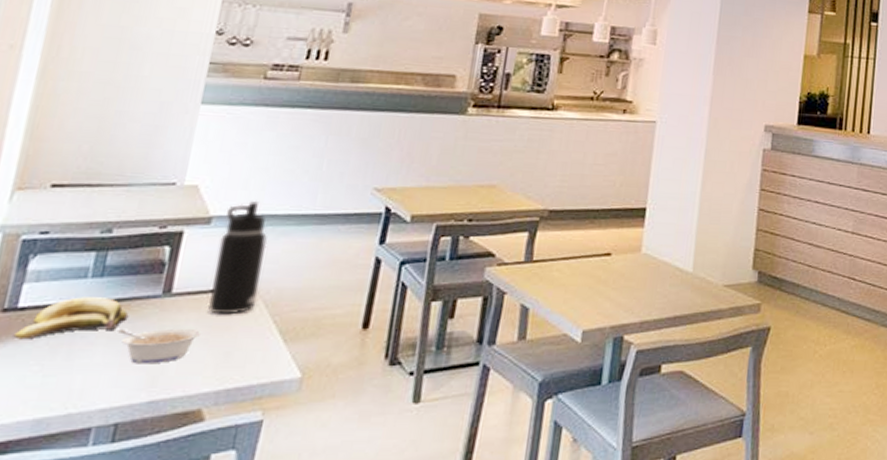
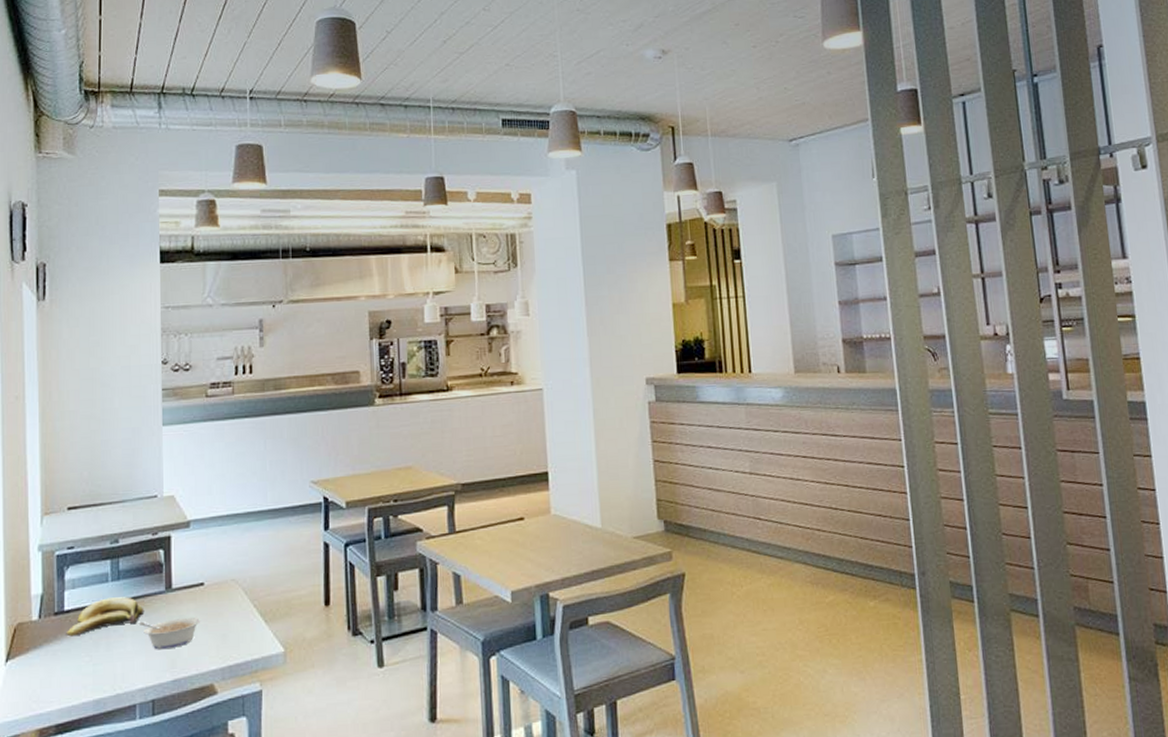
water bottle: present [207,200,267,315] -> none [200,503,237,603]

